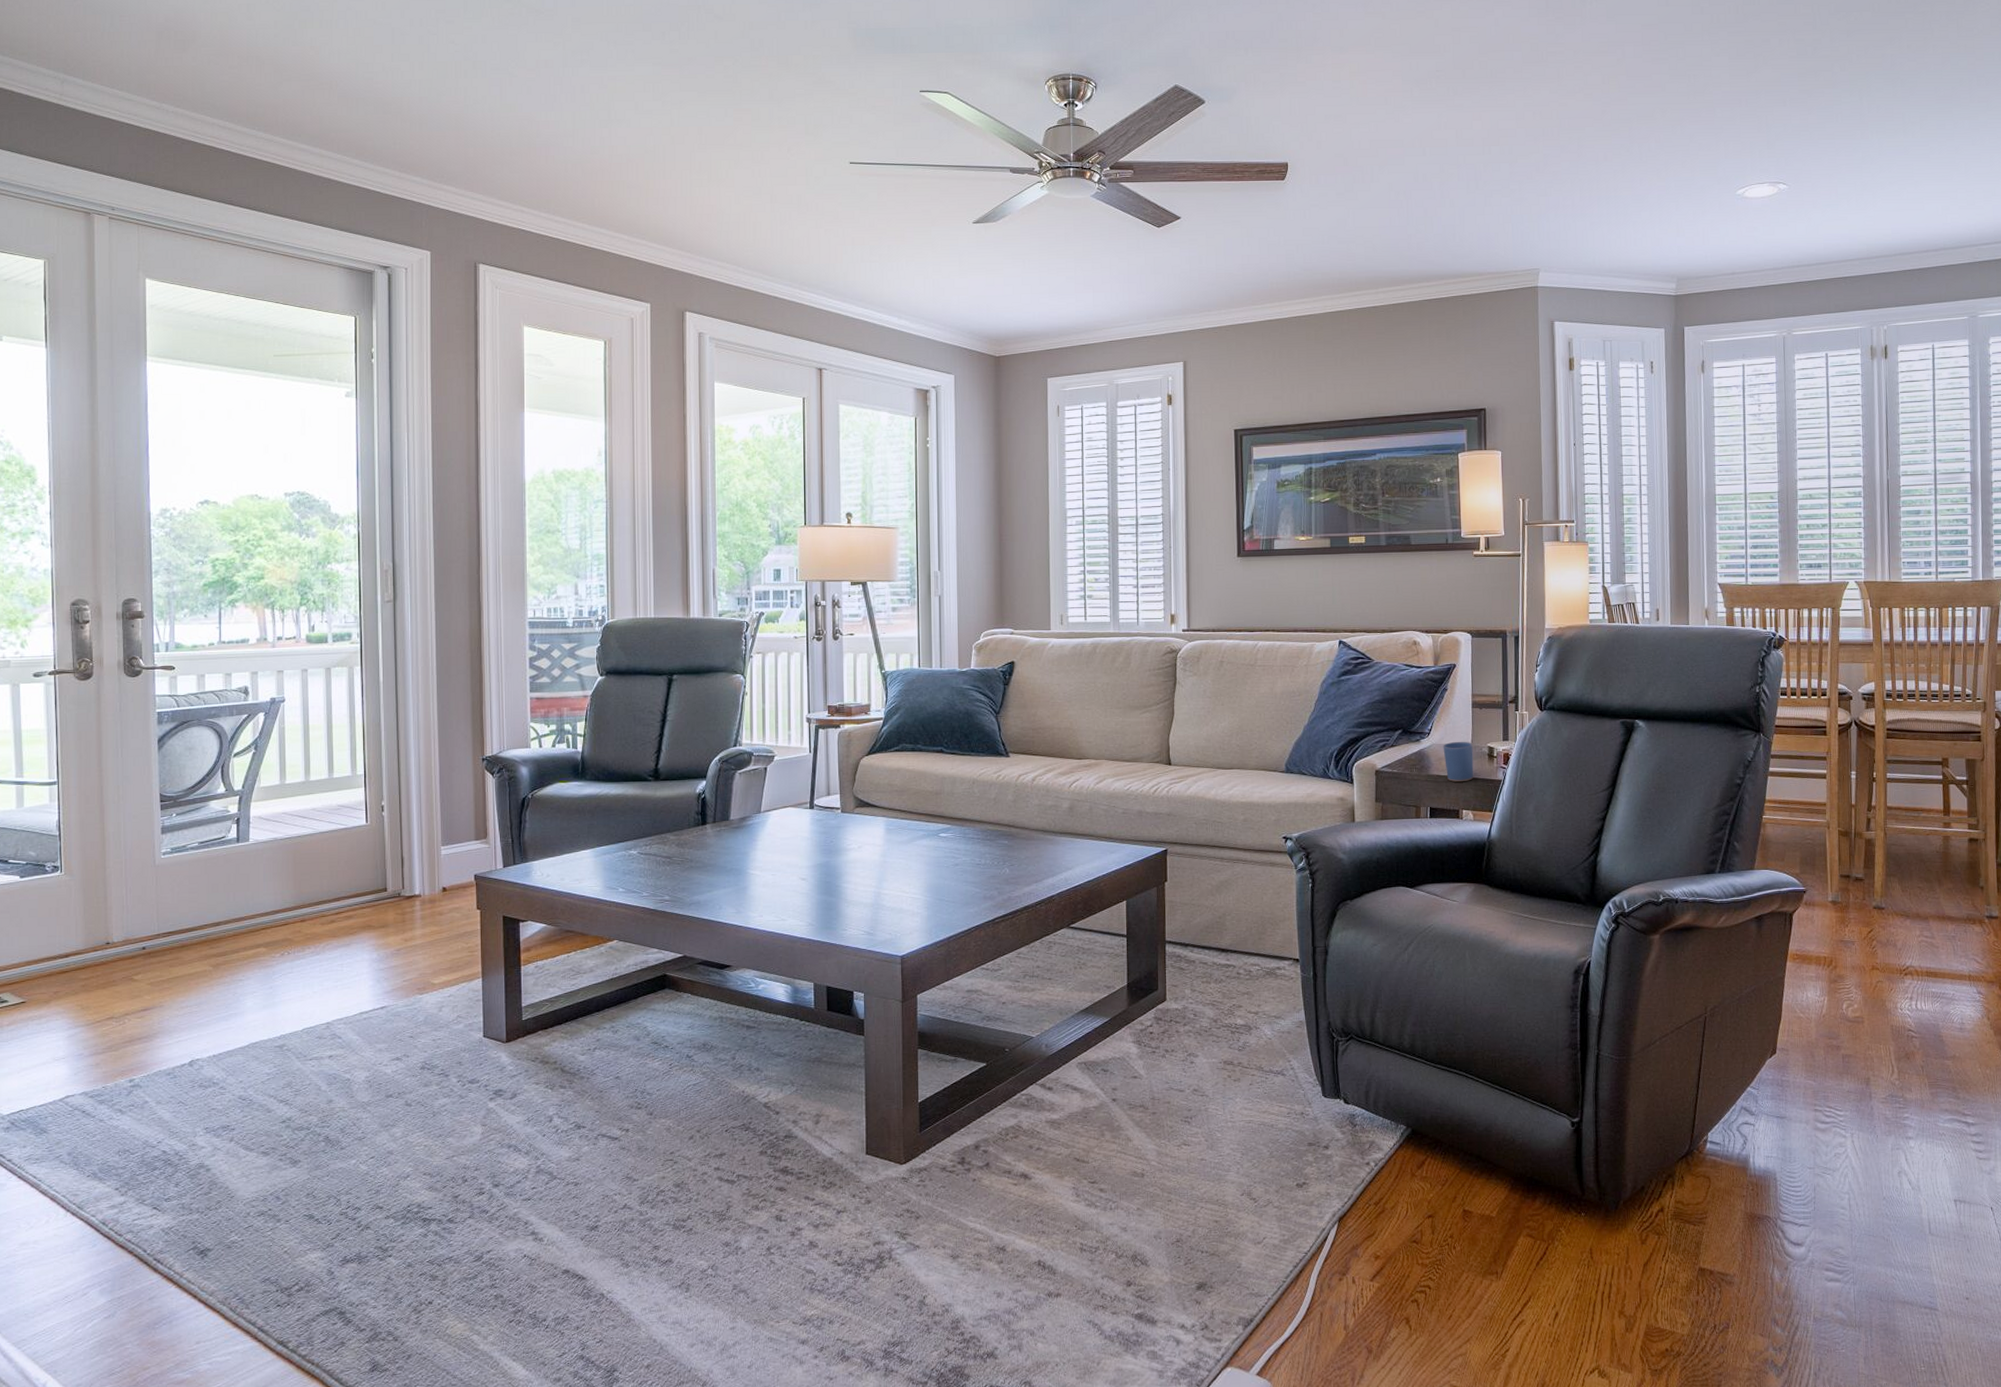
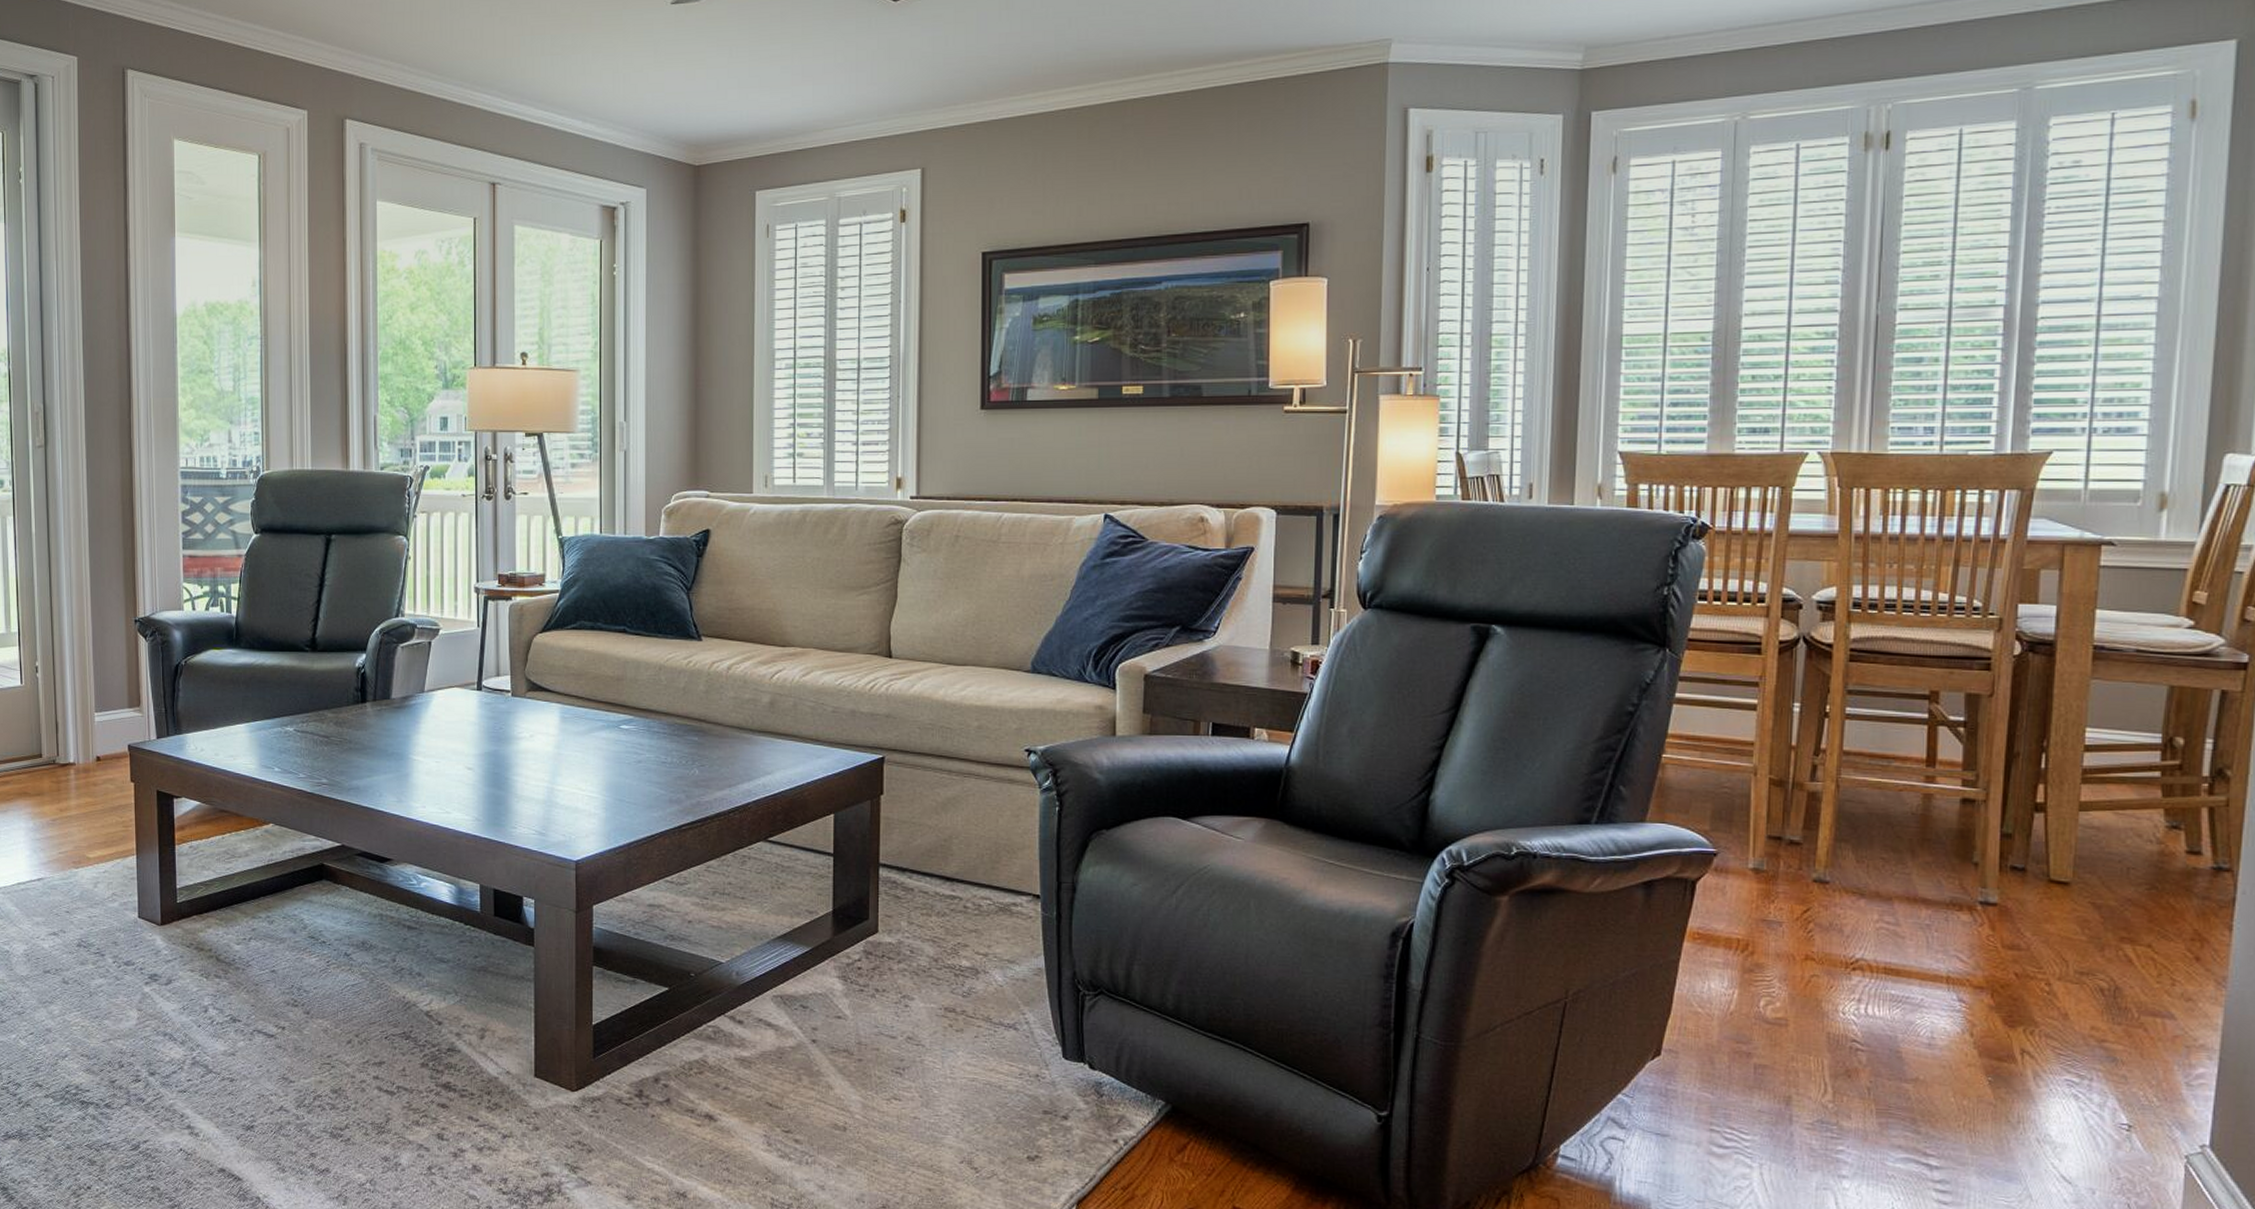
mug: present [1443,741,1474,783] -> none [1233,643,1272,694]

